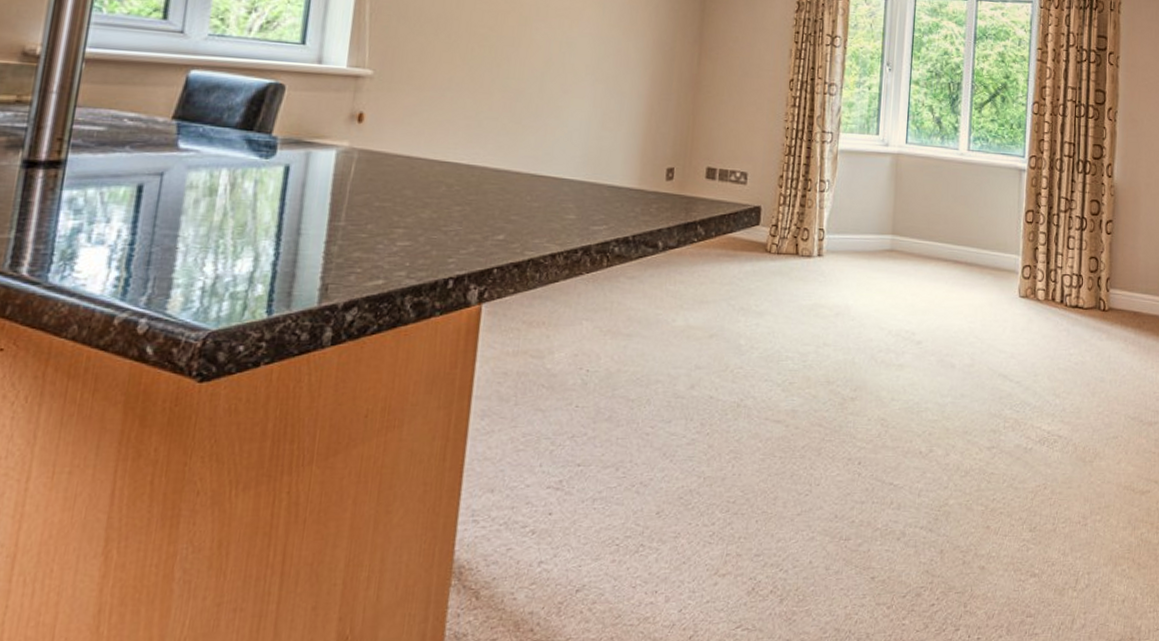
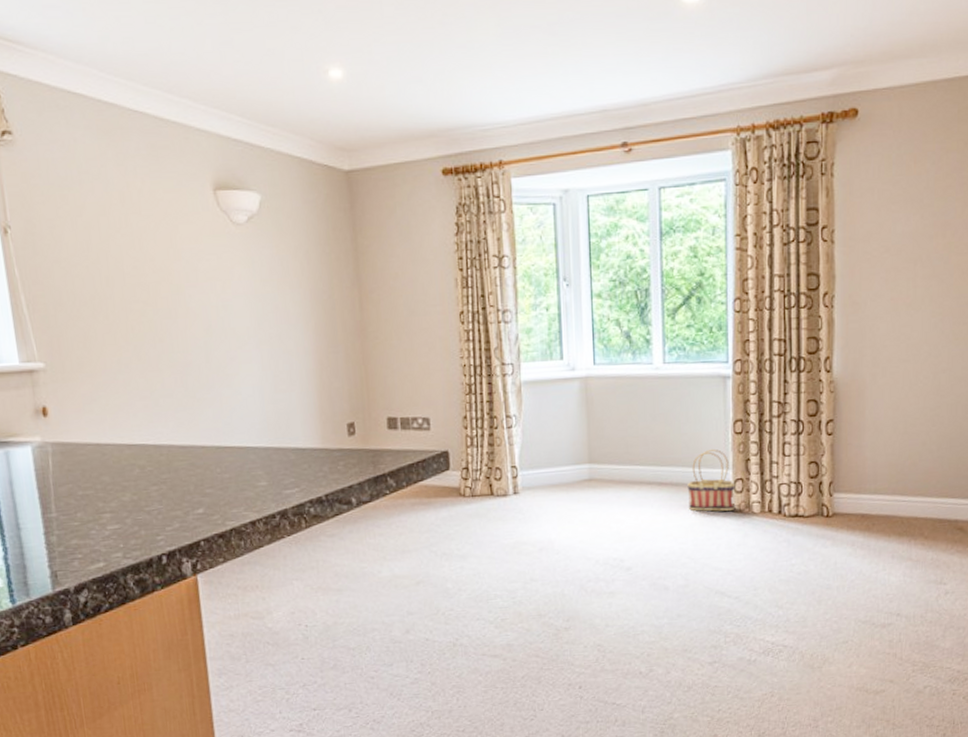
basket: none [980,234,1024,295] -> present [687,449,736,512]

